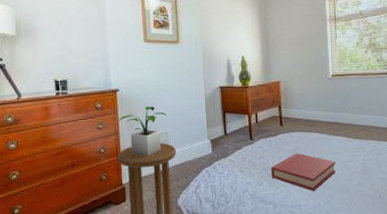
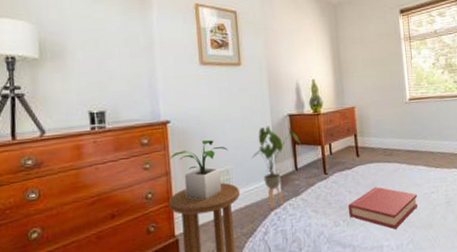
house plant: none [187,96,230,168] -> present [252,126,301,210]

